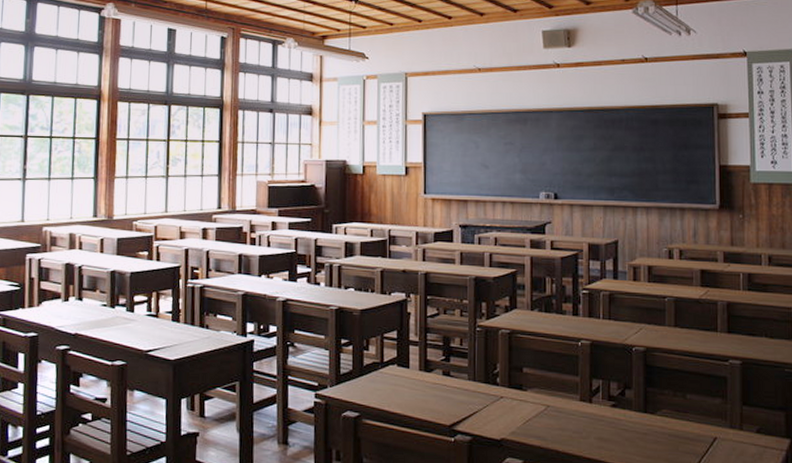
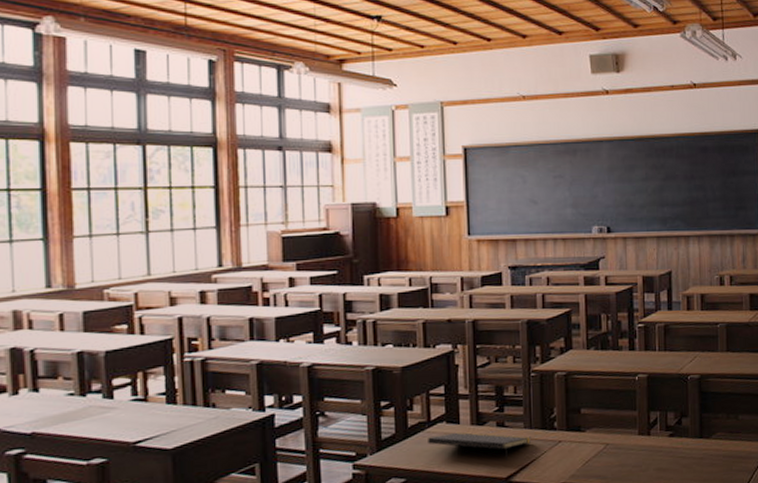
notepad: none [380,375,475,409] -> present [428,431,532,461]

